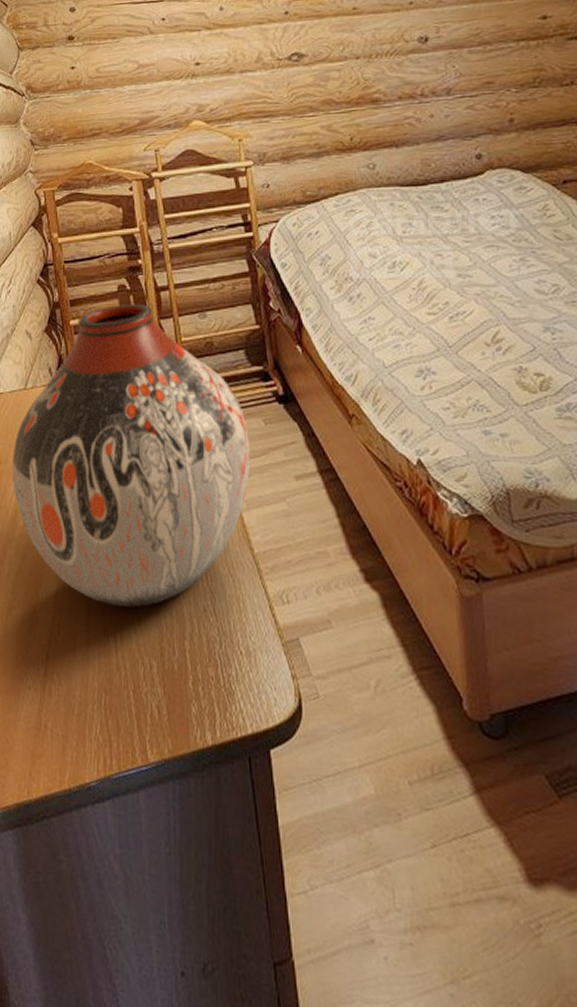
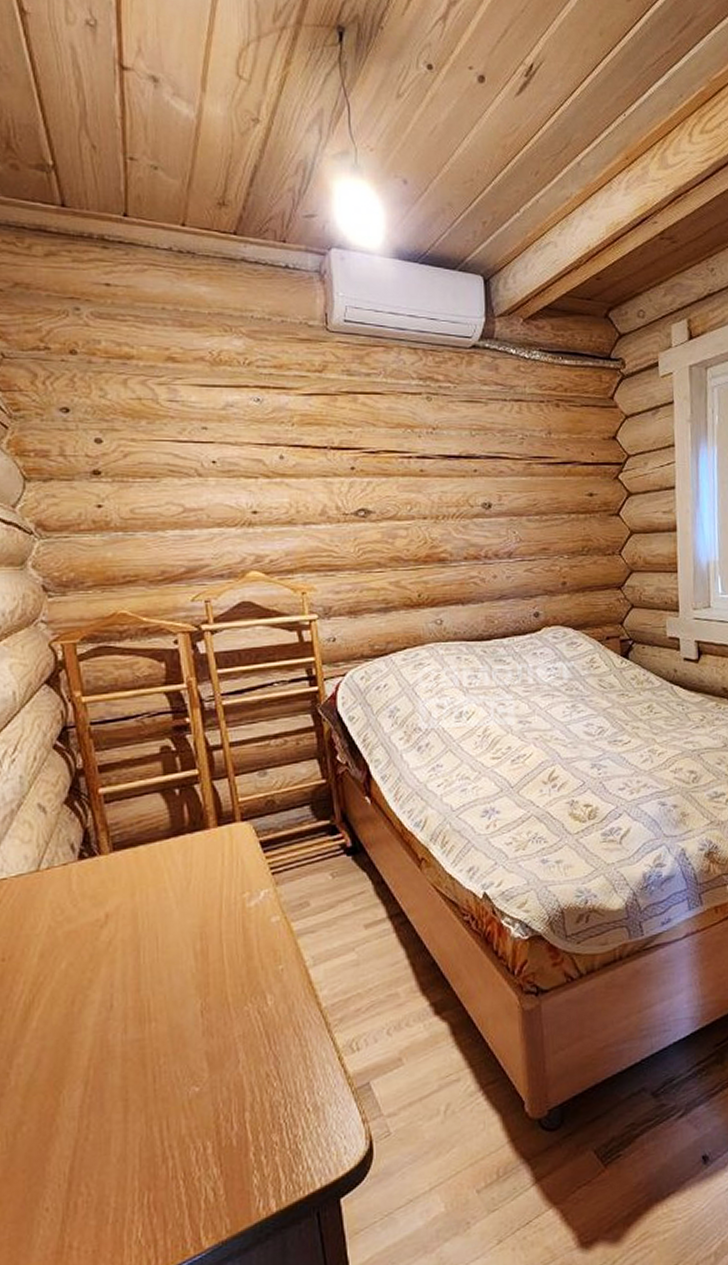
vase: present [11,303,250,608] -> none [19,765,316,1095]

